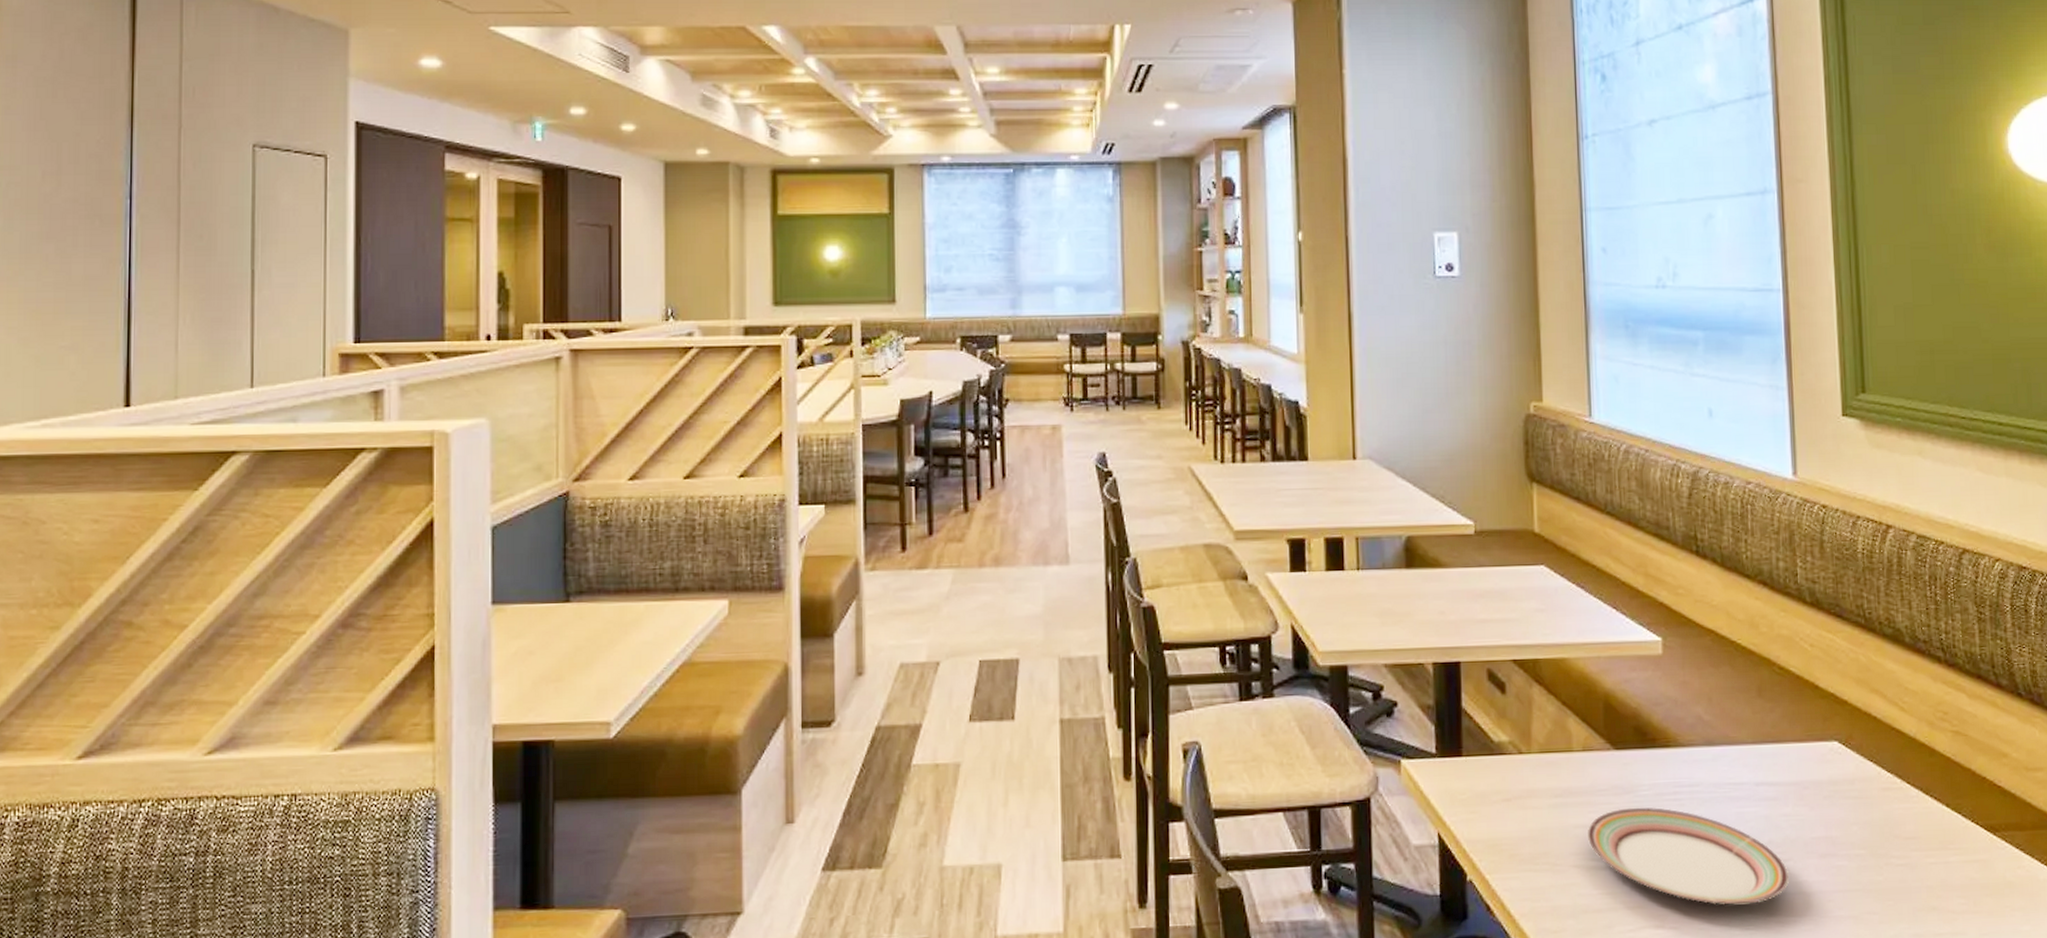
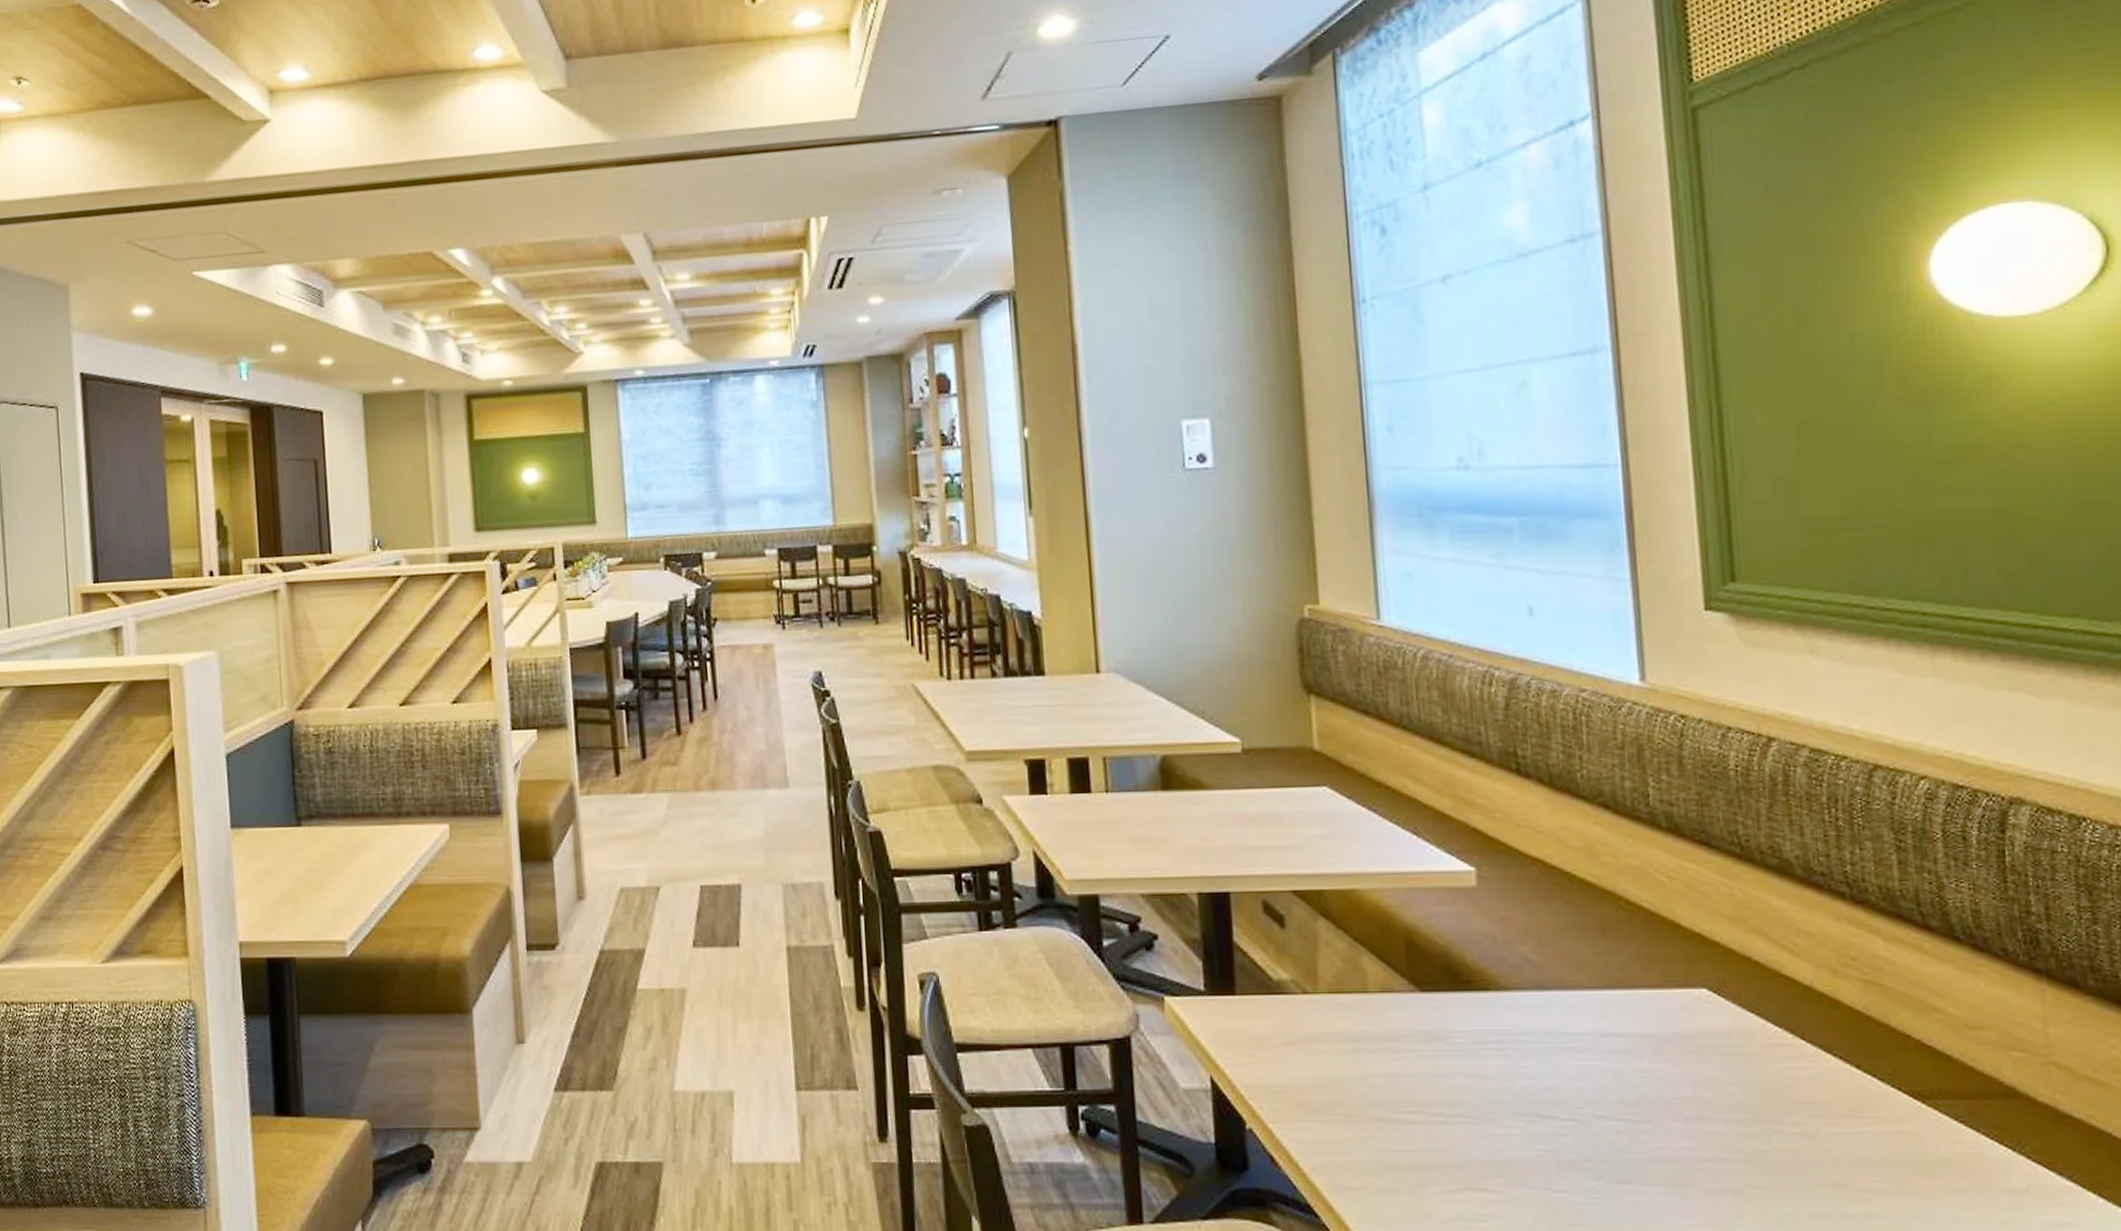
plate: present [1587,807,1790,905] -> none [1388,1056,1647,1169]

